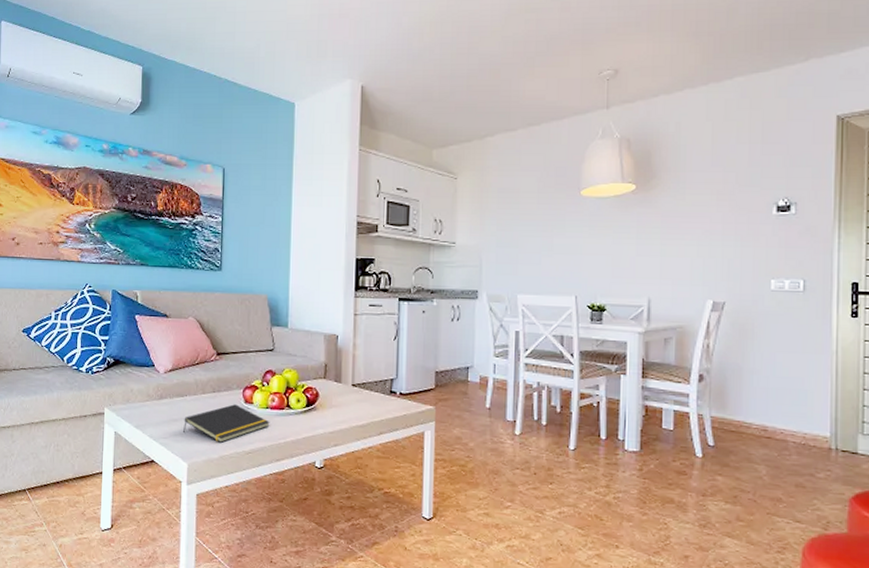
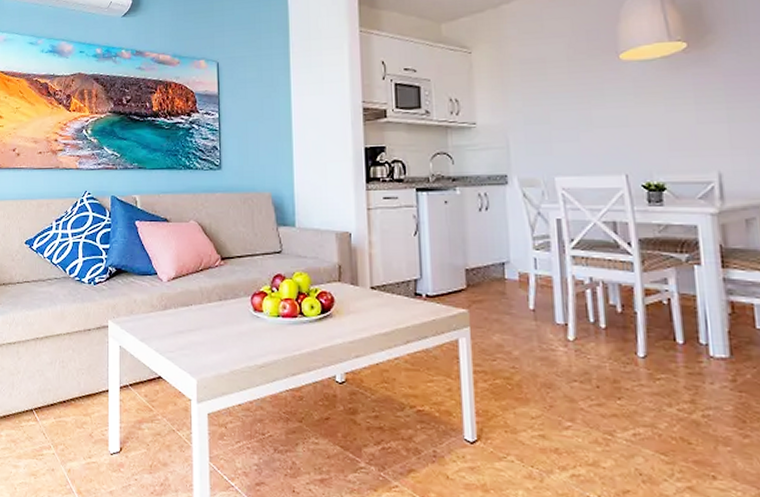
notepad: present [183,404,270,443] -> none [190,313,283,356]

